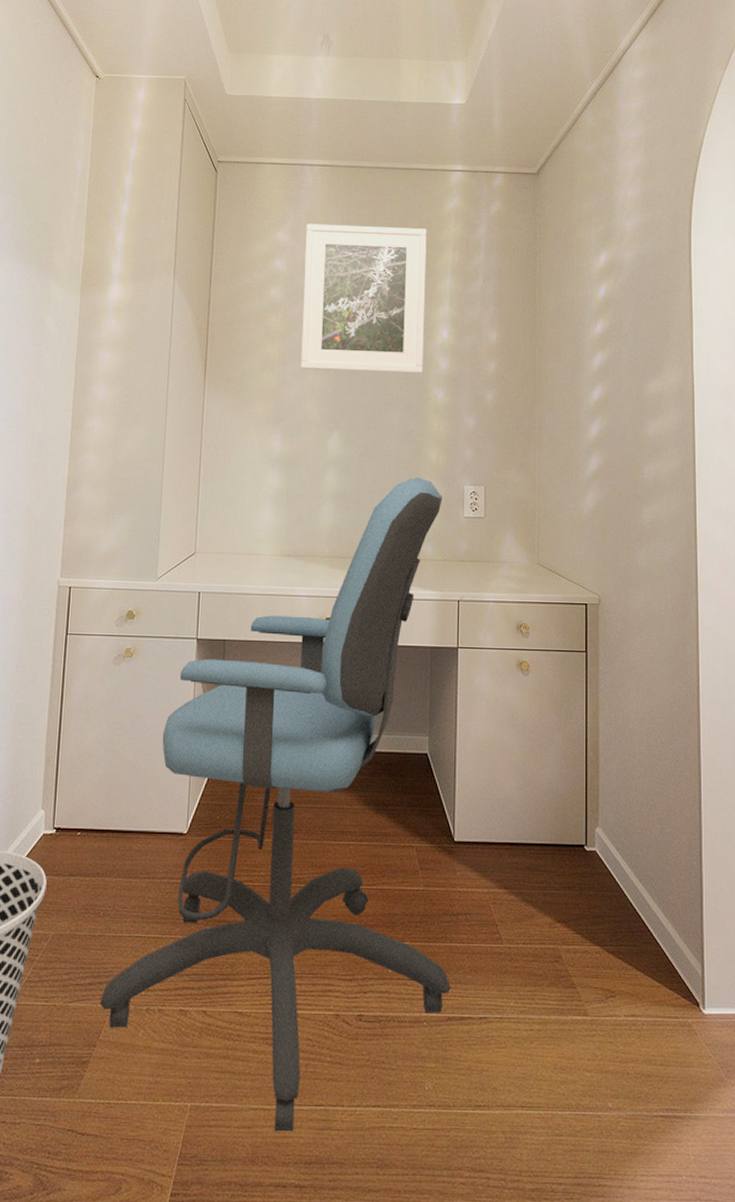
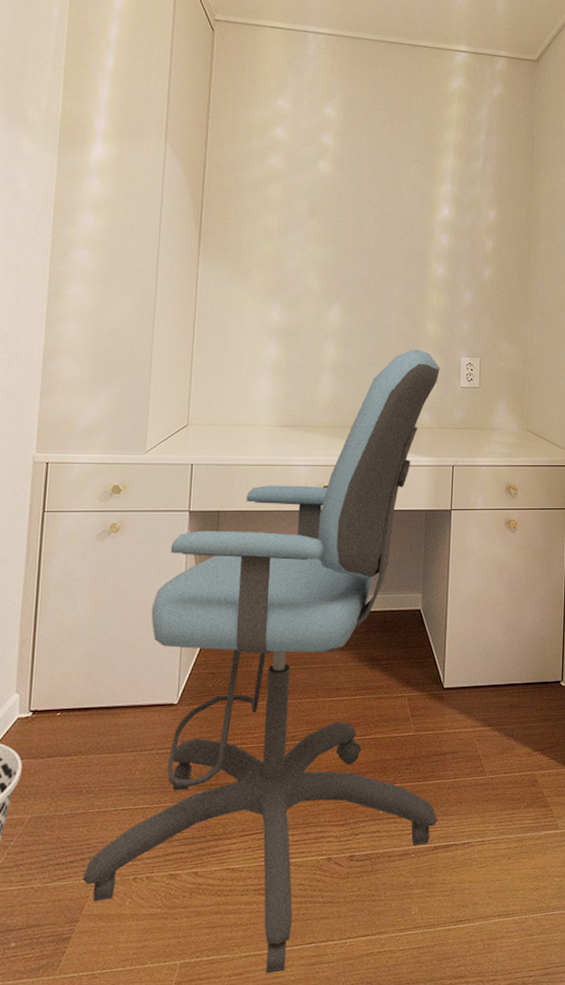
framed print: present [301,223,427,374] -> none [301,92,431,249]

